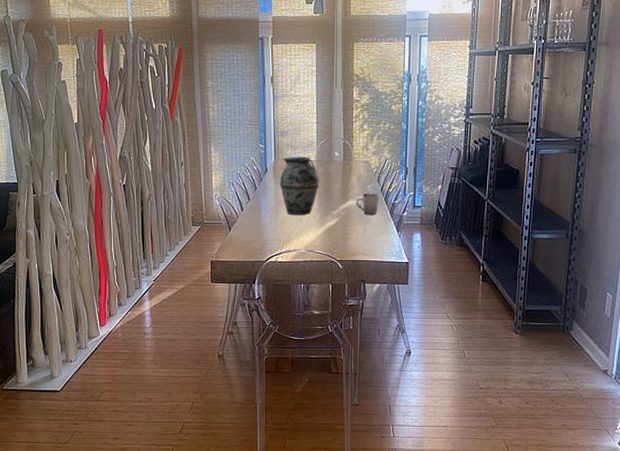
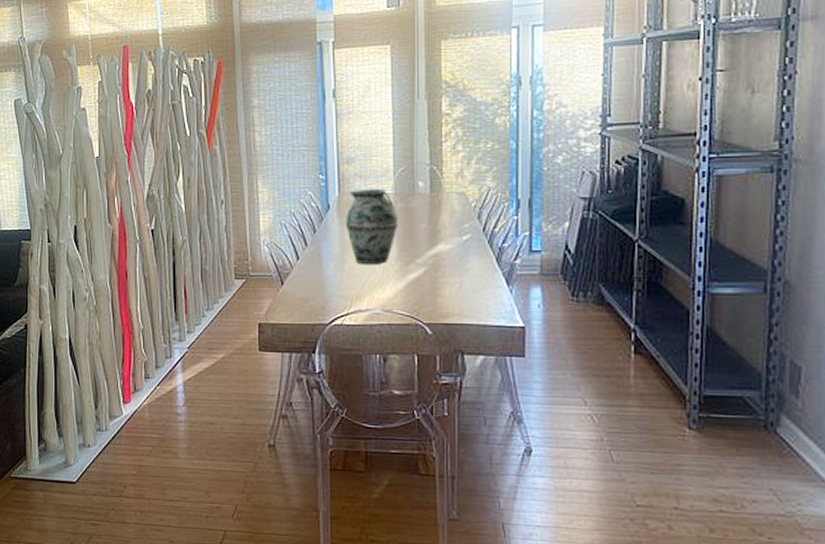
cup: present [355,193,380,216] -> none [448,234,481,264]

